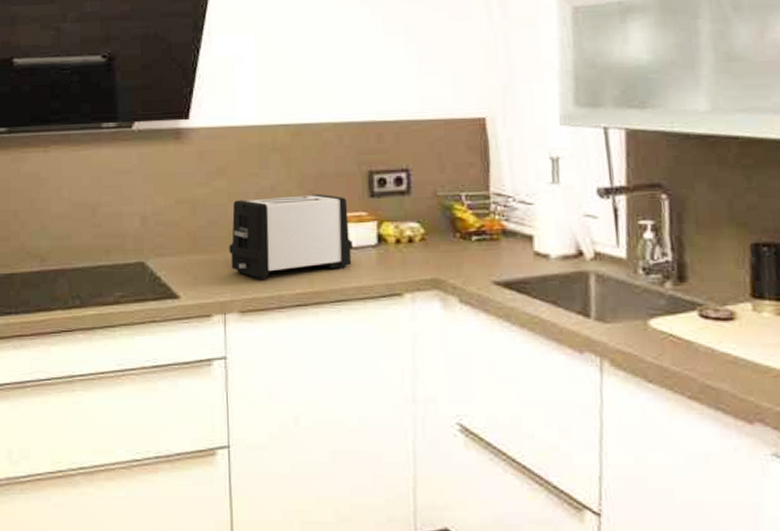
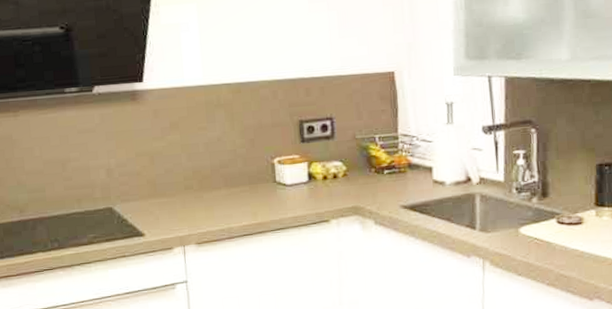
toaster: present [229,193,352,279] -> none [184,141,288,216]

